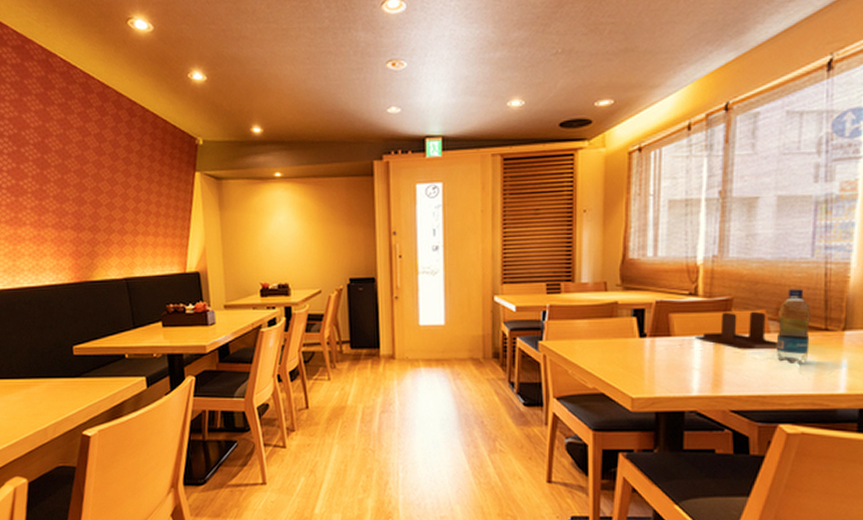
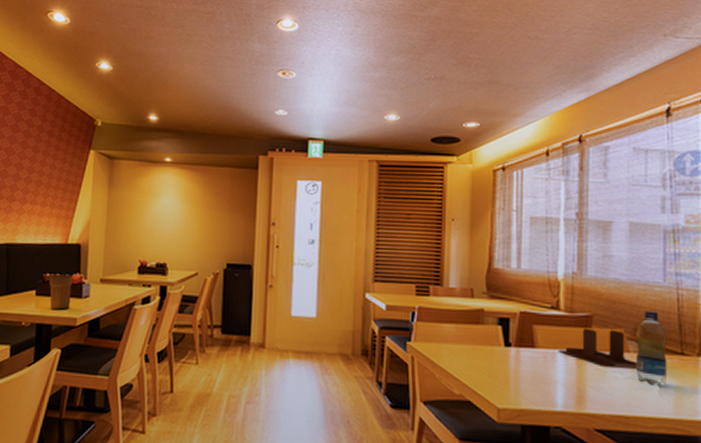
cup: none [173,304,198,340] -> present [49,274,74,311]

